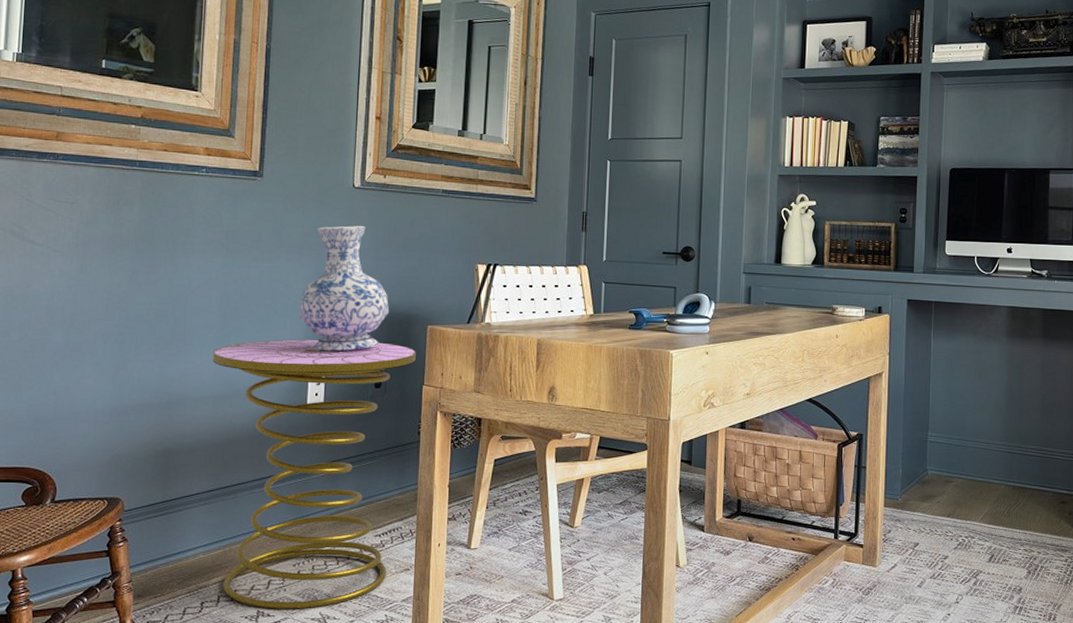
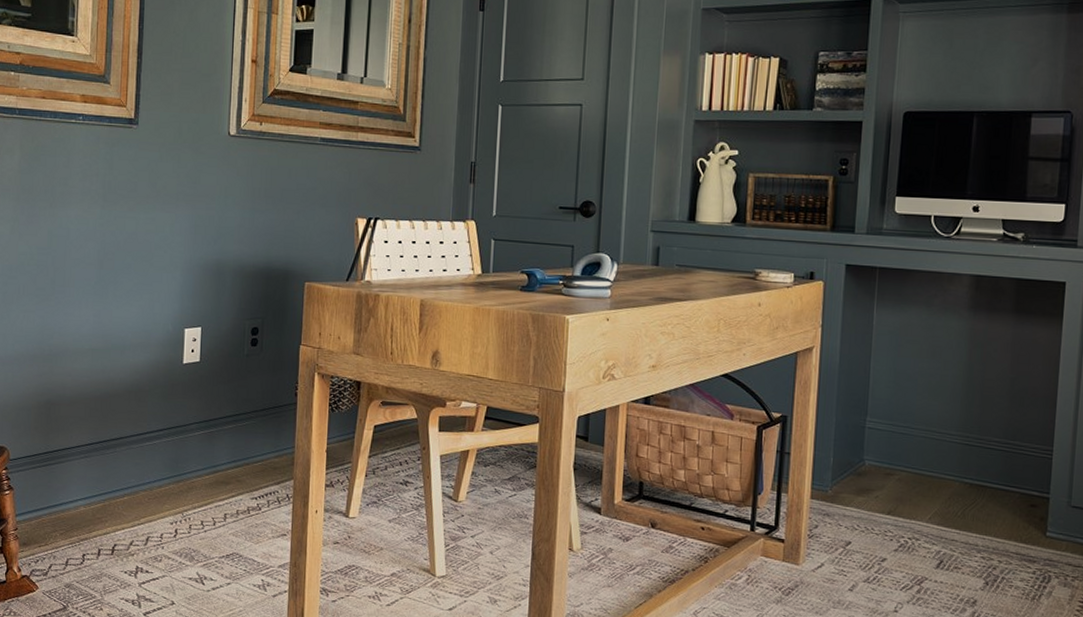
side table: present [212,339,416,609] -> none [91,293,293,568]
vase: present [299,226,390,351] -> none [175,176,266,306]

